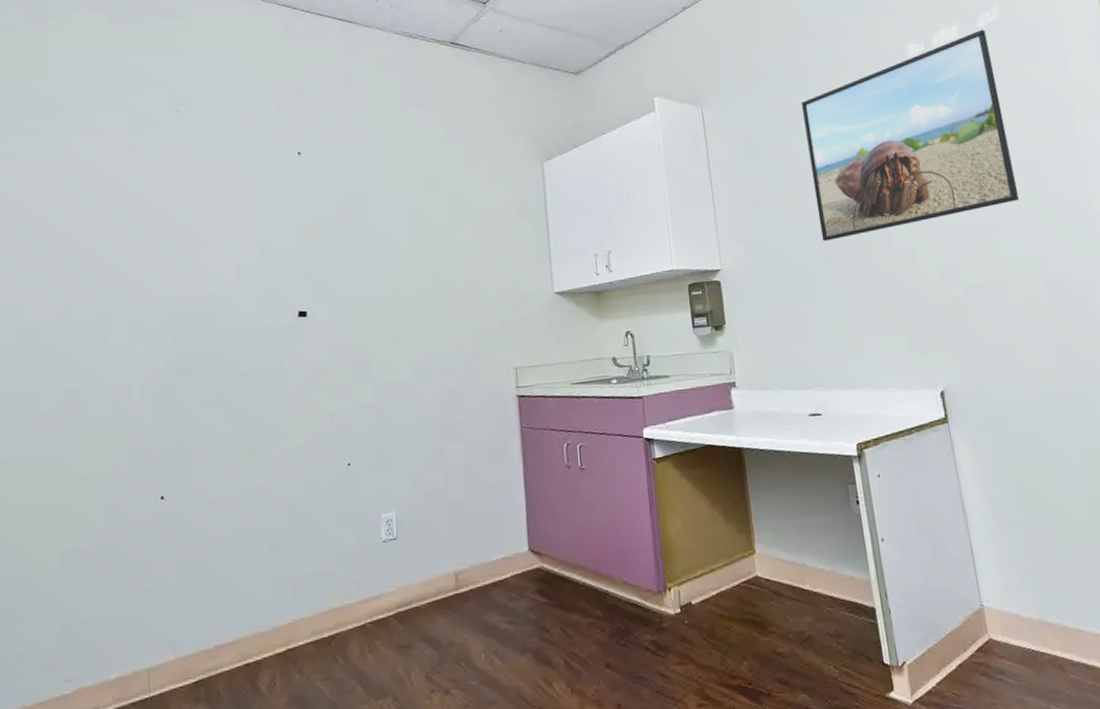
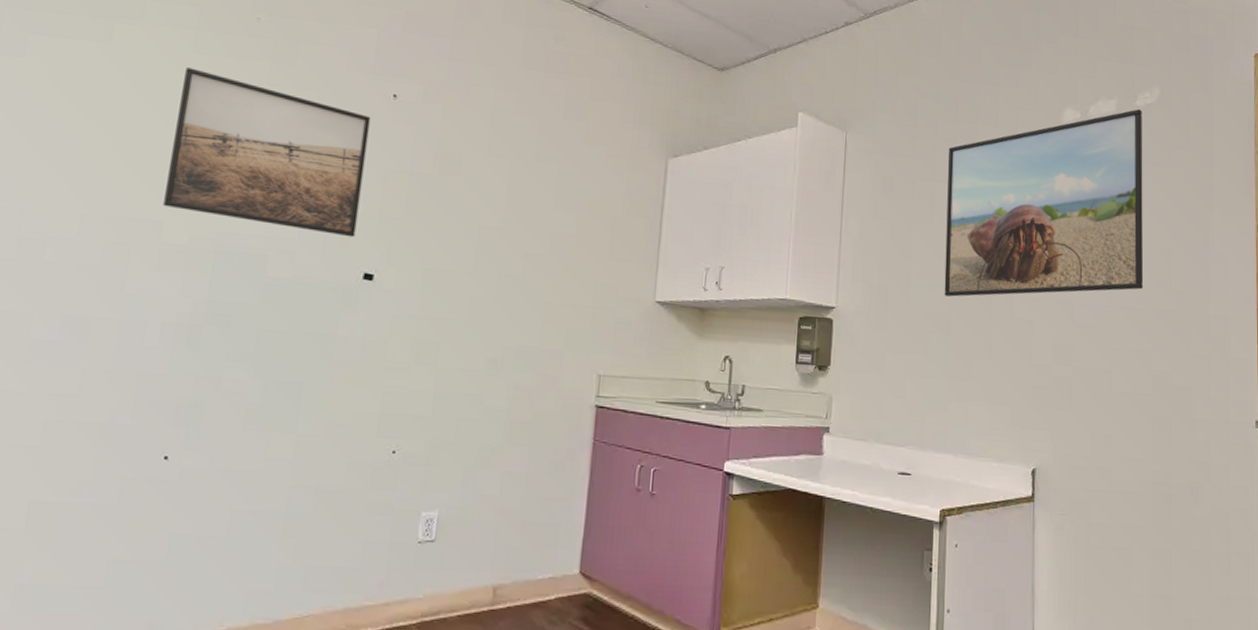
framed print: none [127,162,286,284] -> present [163,67,371,238]

